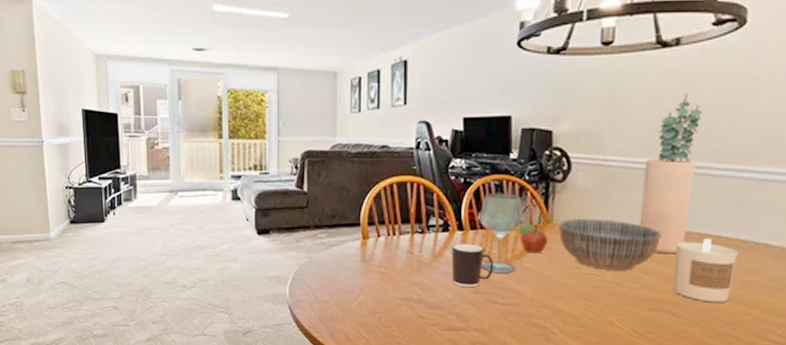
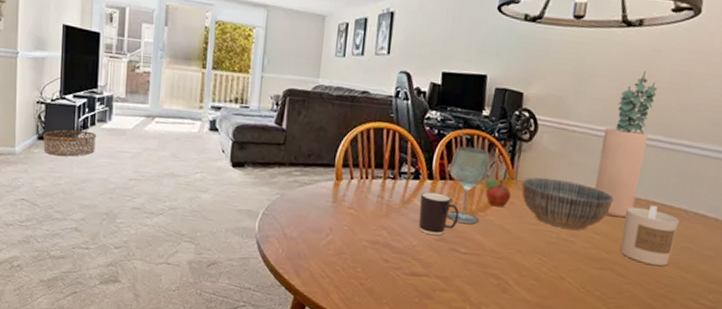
basket: none [74,211,125,238] -> present [42,129,96,157]

